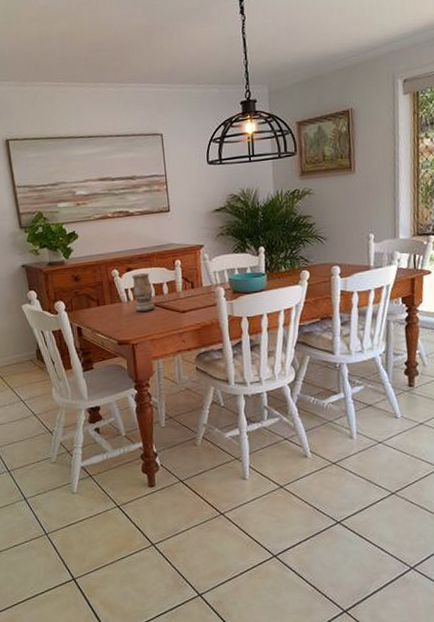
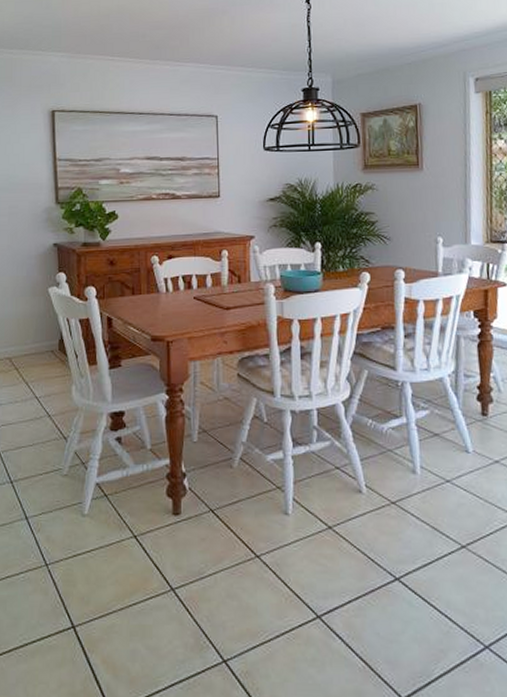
vase: present [132,272,155,312] -> none [173,261,196,305]

